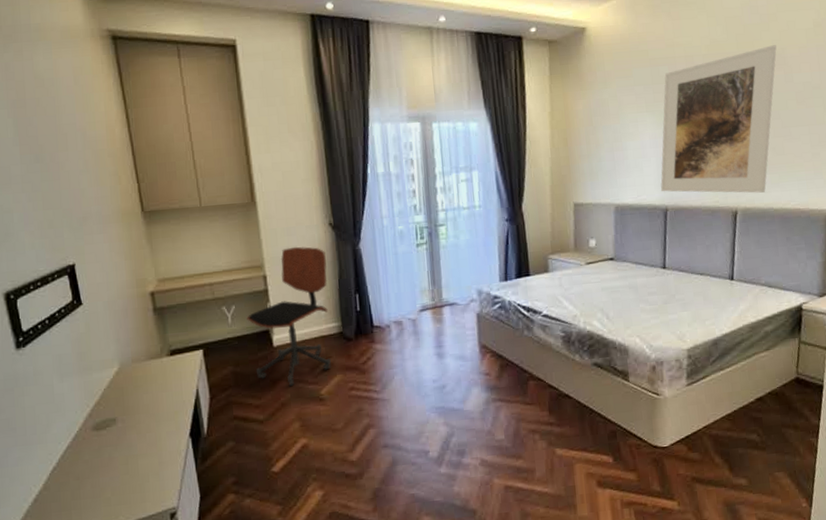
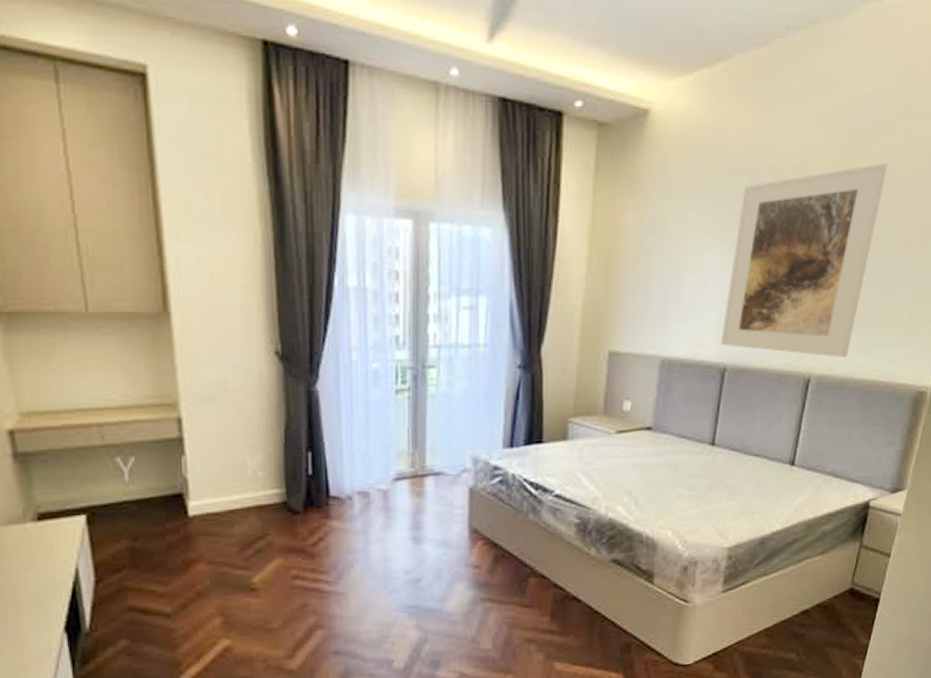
office chair: present [246,246,331,386] -> none [151,380,269,570]

